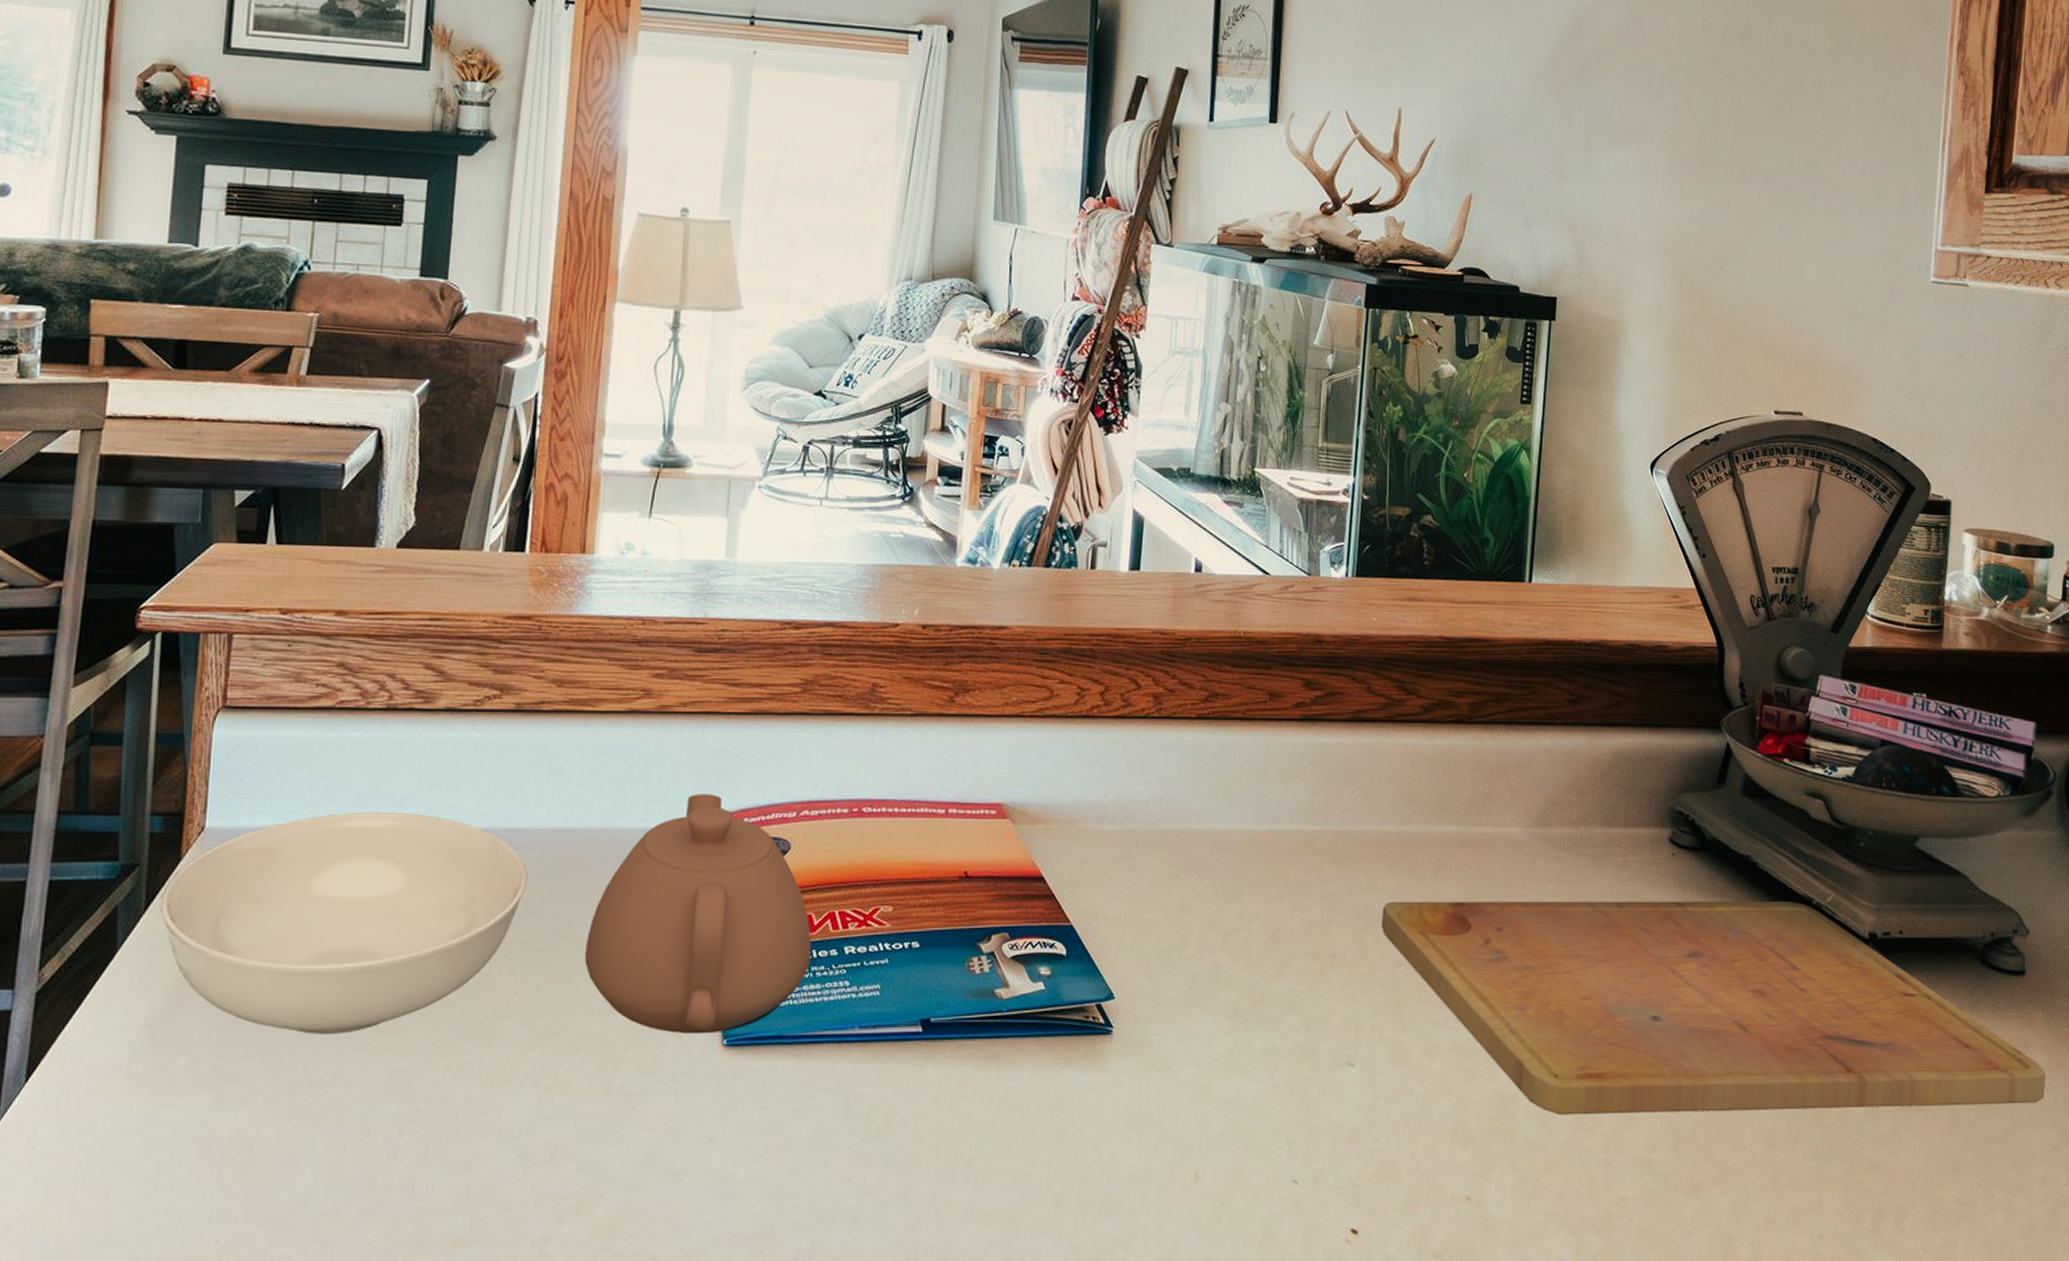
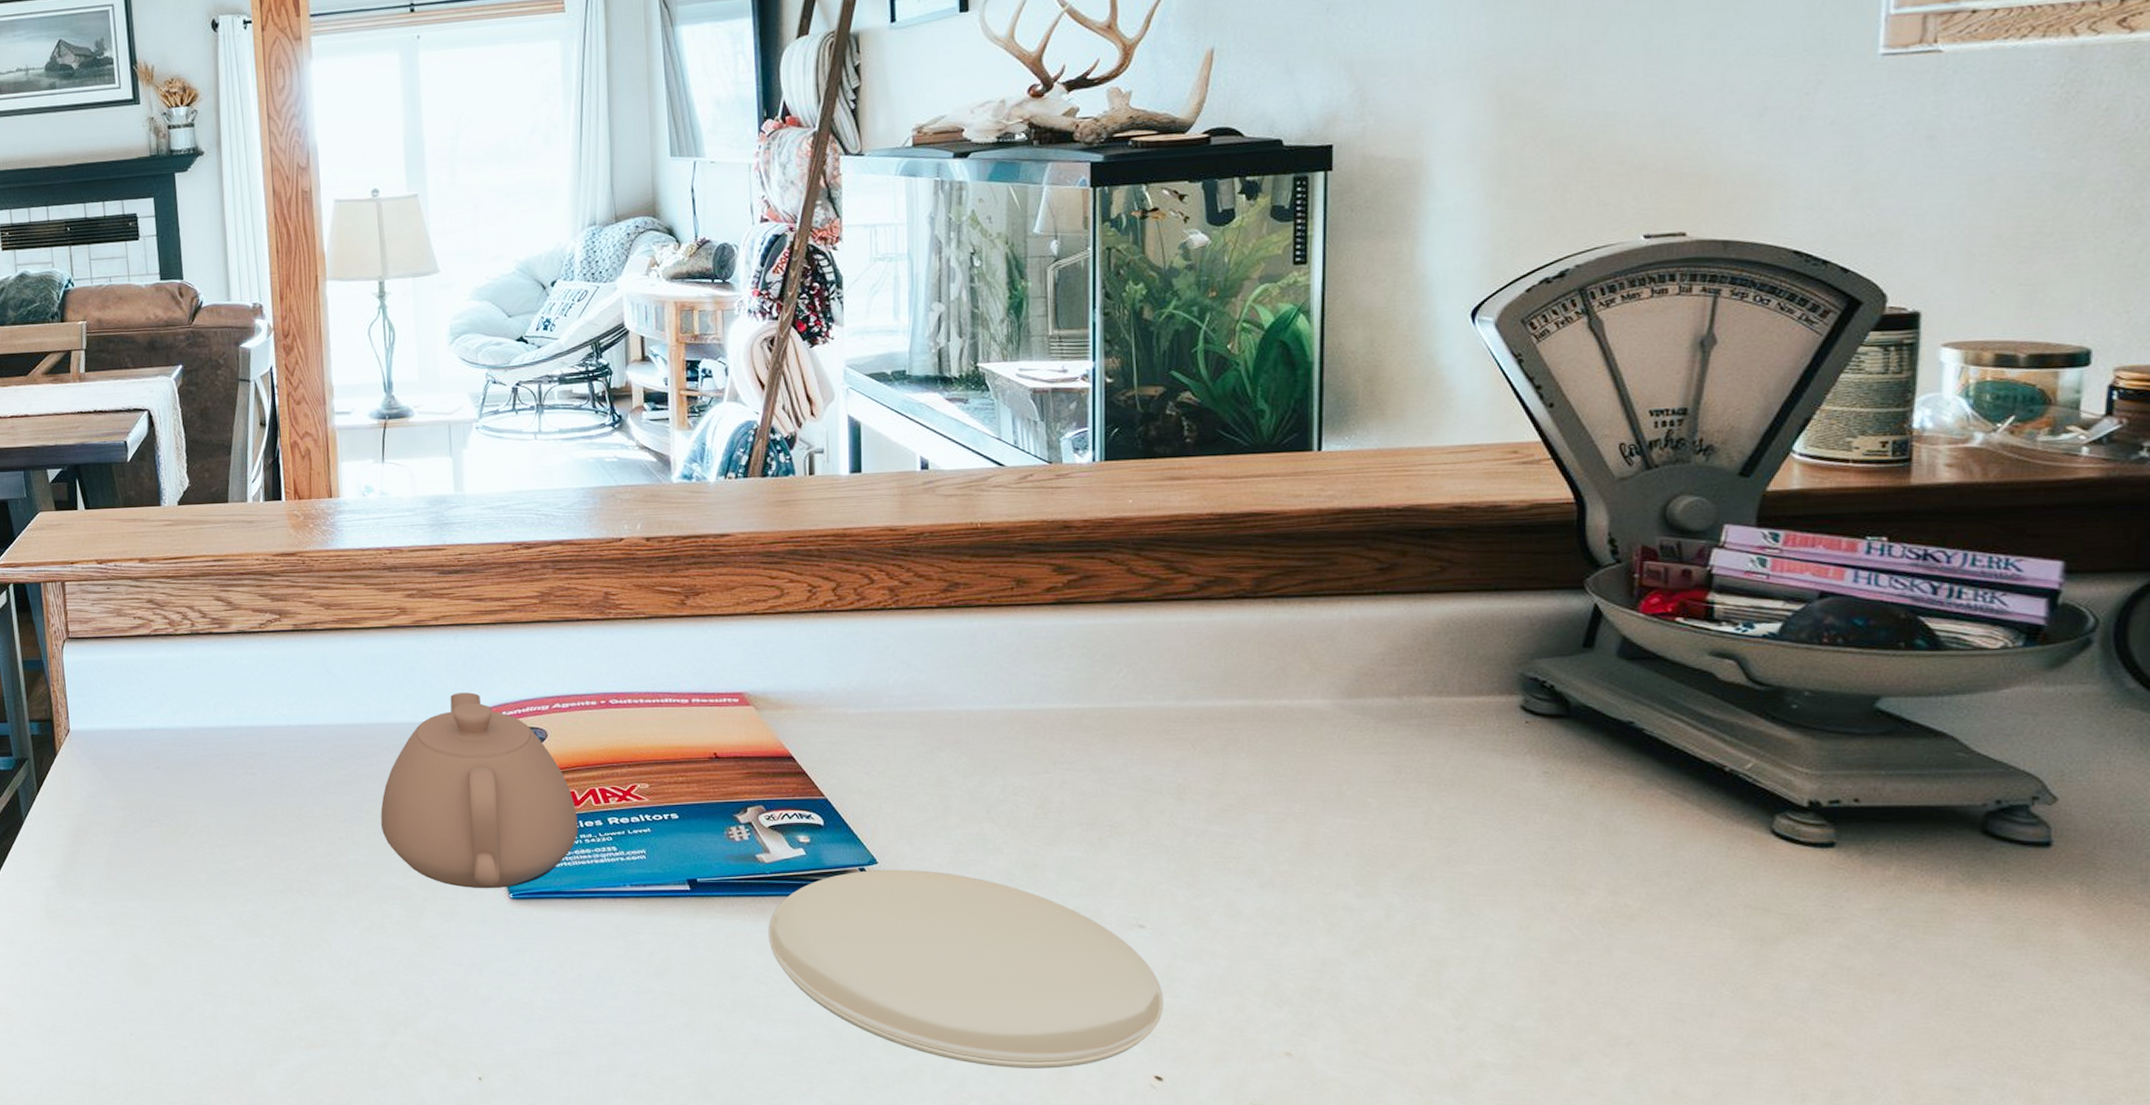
bowl: present [159,812,528,1034] -> none [47,714,325,885]
plate: none [997,1005,1365,1228] -> present [768,869,1164,1069]
cutting board: present [1381,901,2046,1115] -> none [1165,769,2087,987]

